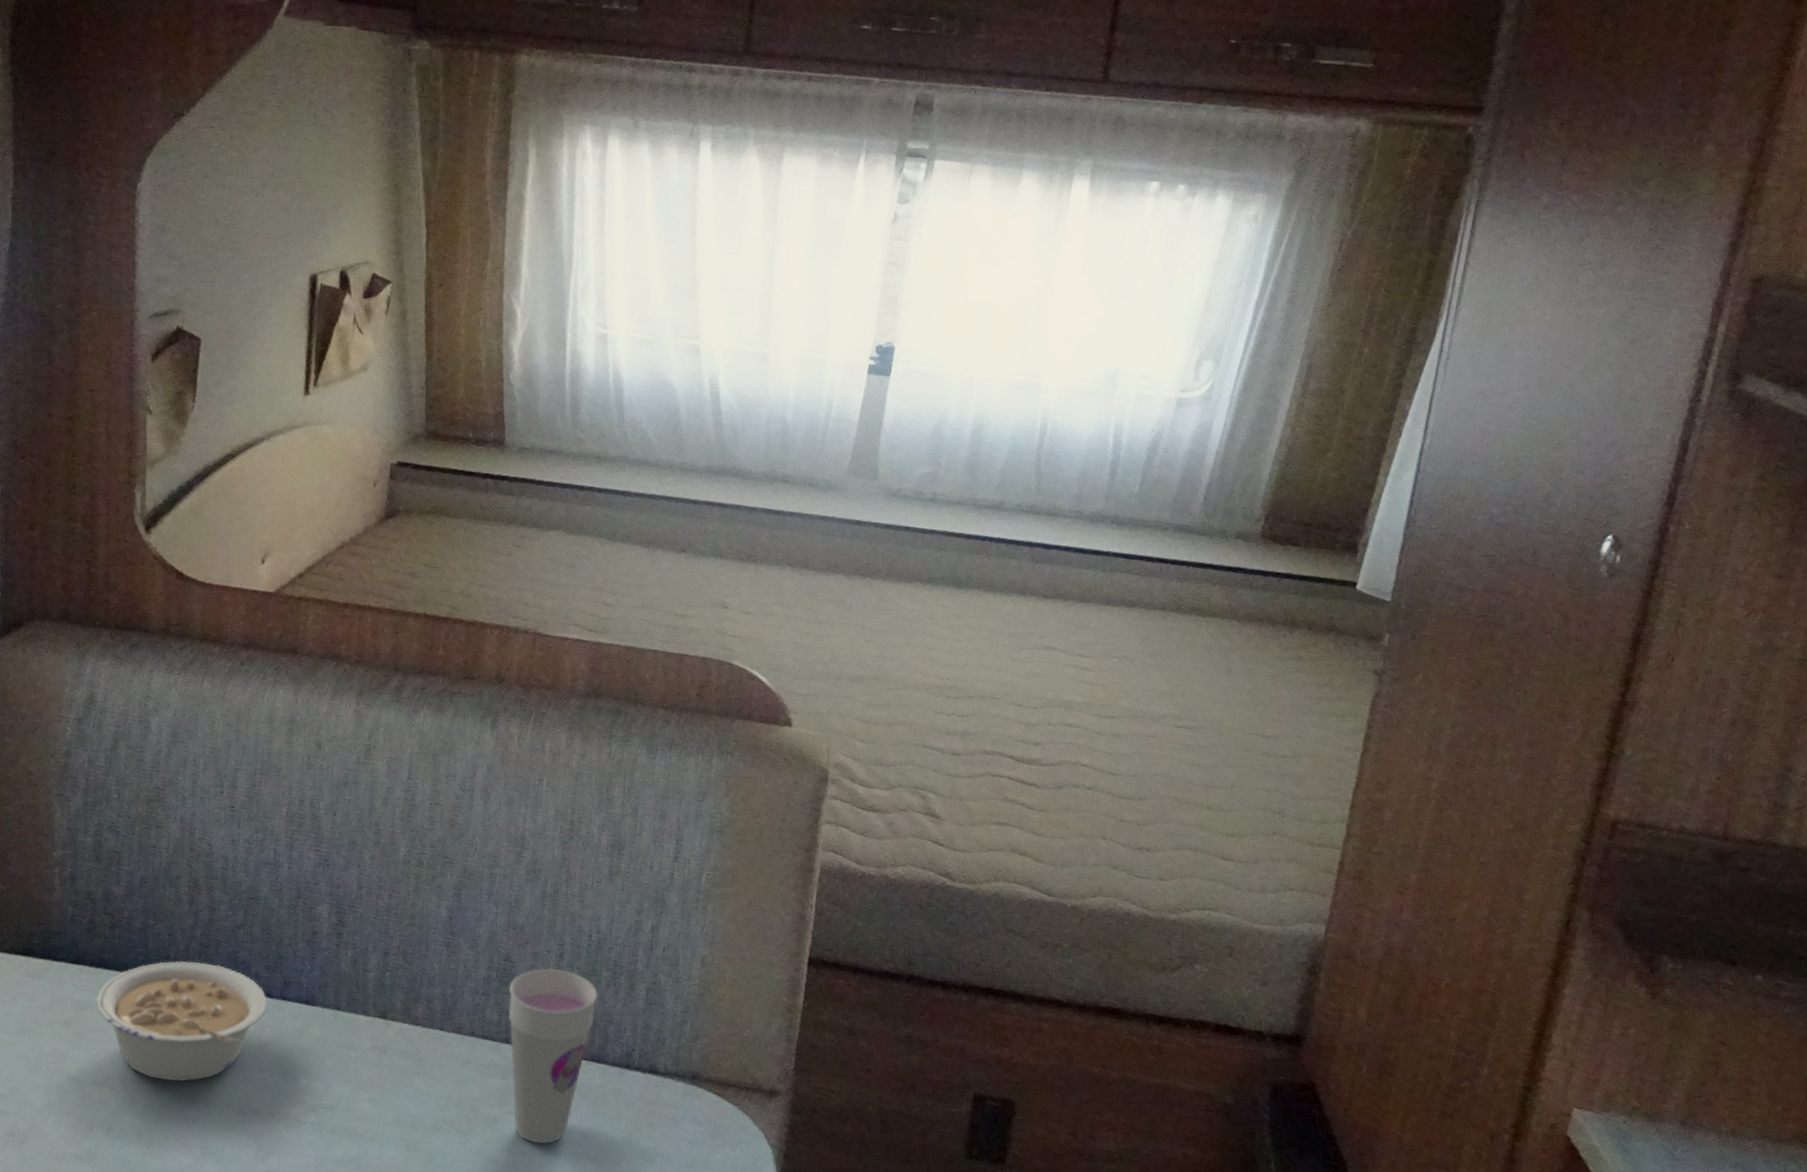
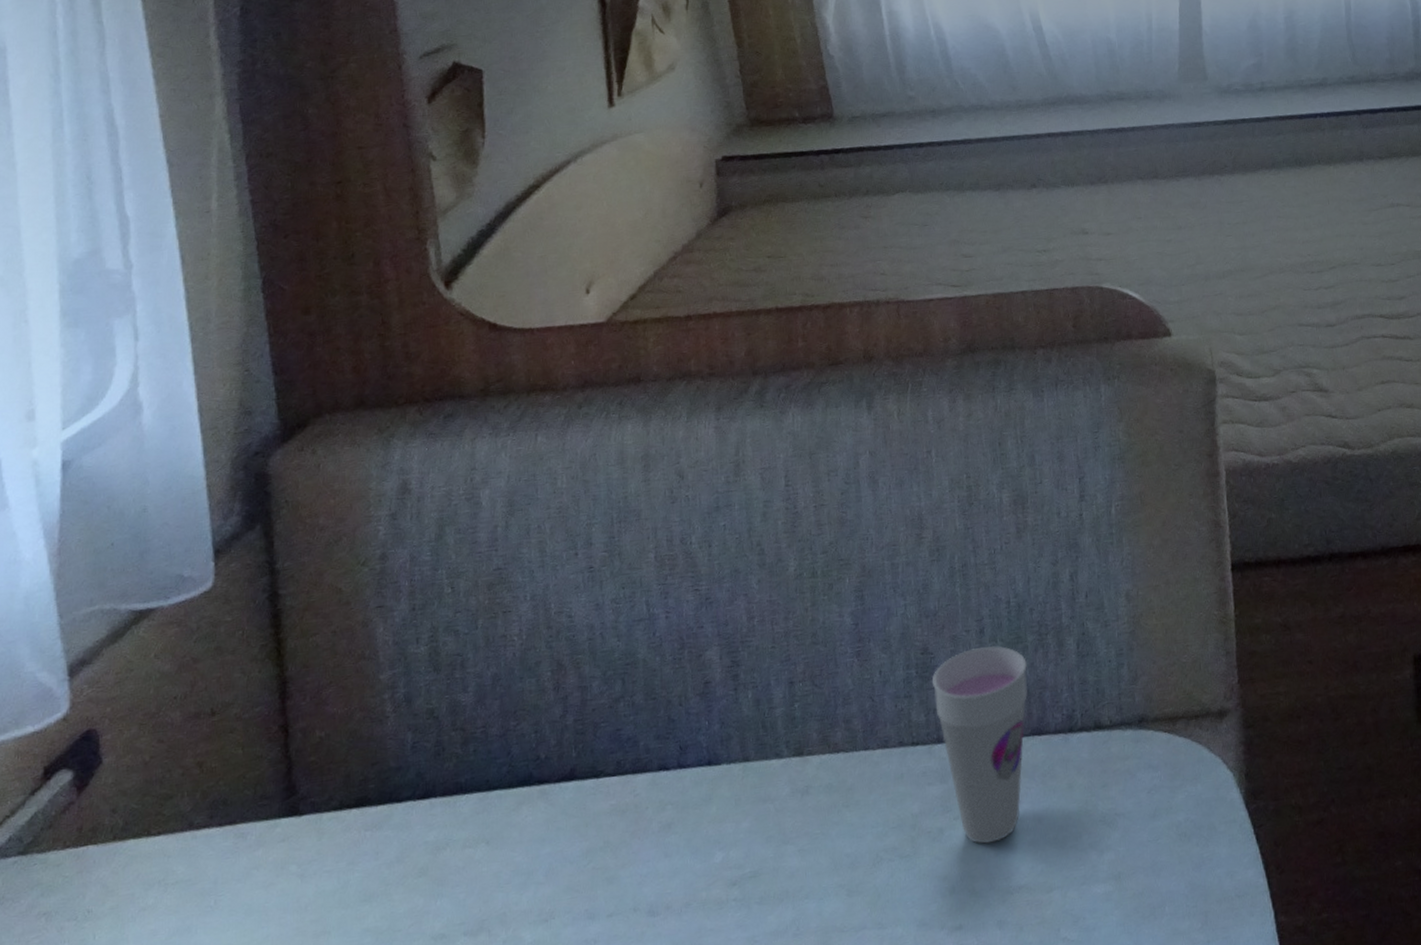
legume: present [96,961,268,1082] -> none [457,750,665,906]

